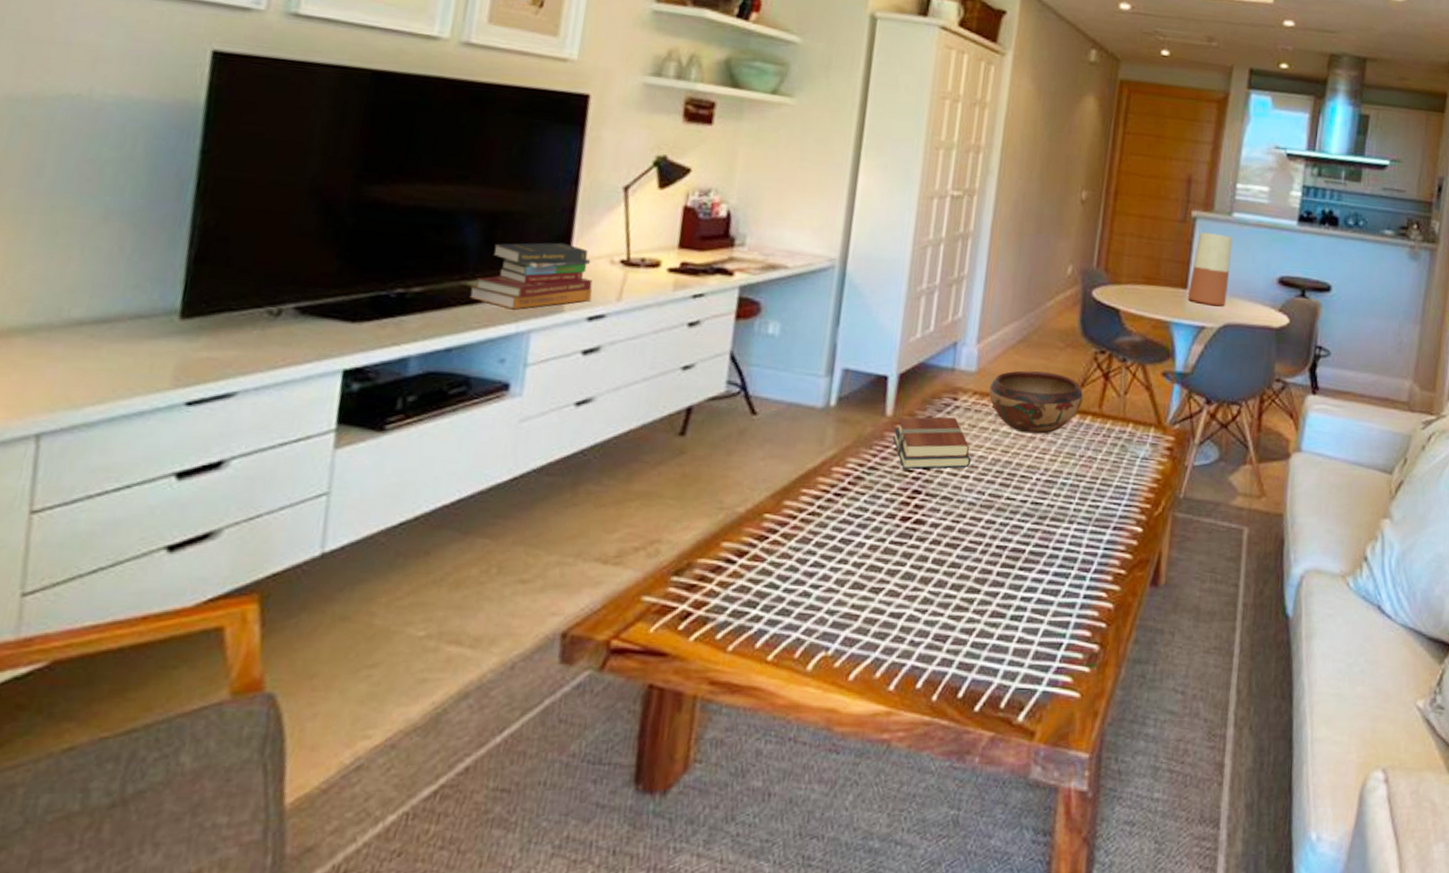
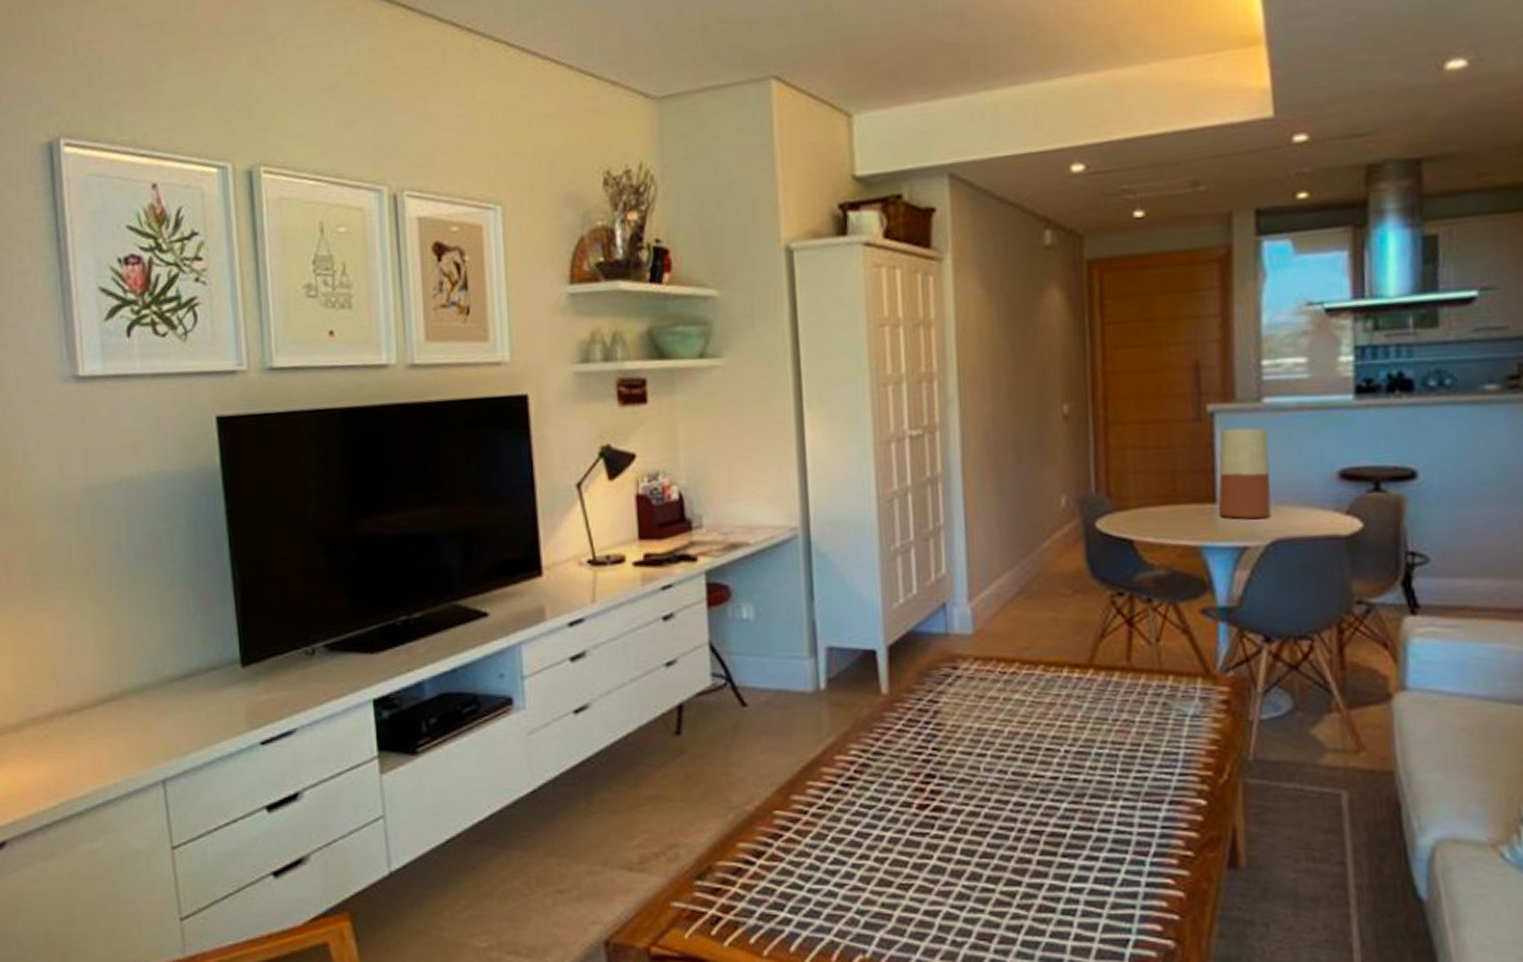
books: present [469,242,593,310] -> none [460,550,568,624]
books: present [893,417,971,469] -> none [893,689,984,751]
decorative bowl: present [988,370,1083,434] -> none [991,625,1105,699]

